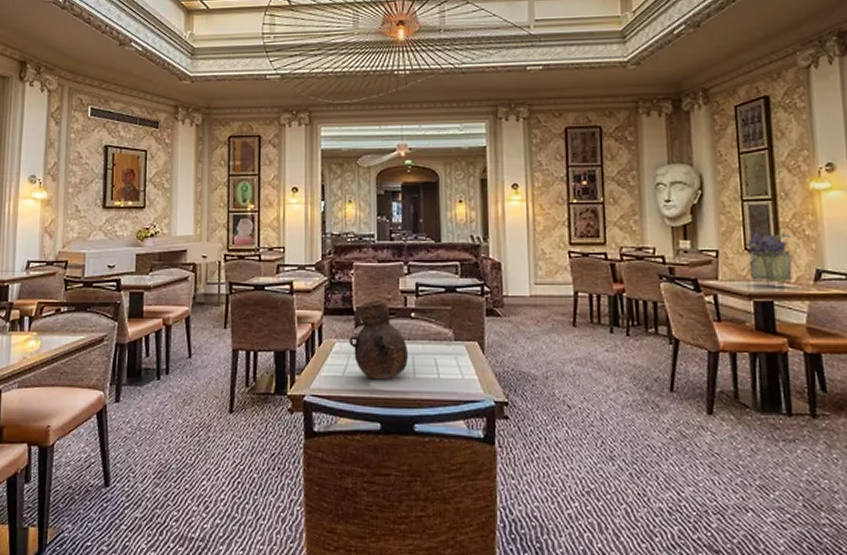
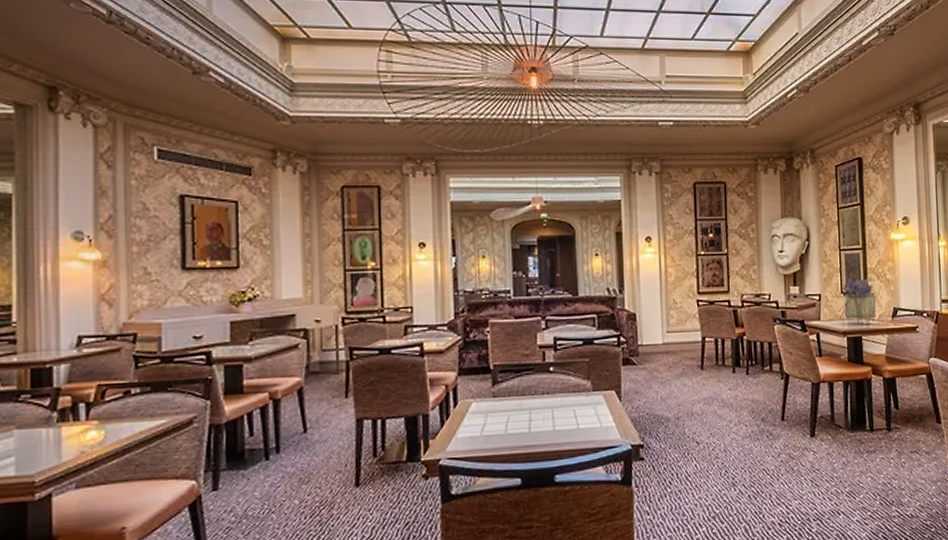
vase: present [349,299,409,380] -> none [487,355,548,436]

